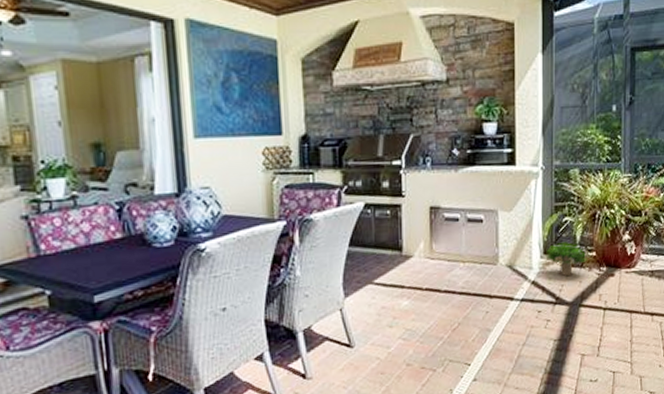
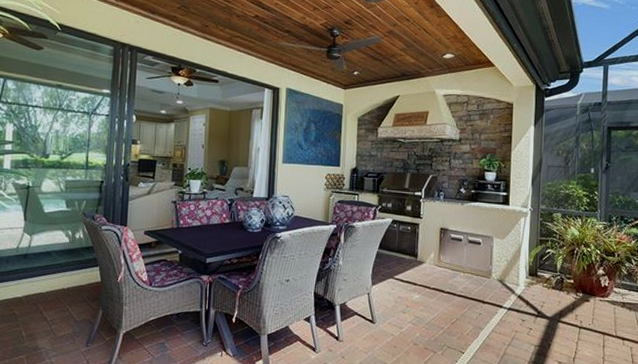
potted plant: present [546,241,587,277] -> none [530,268,566,296]

